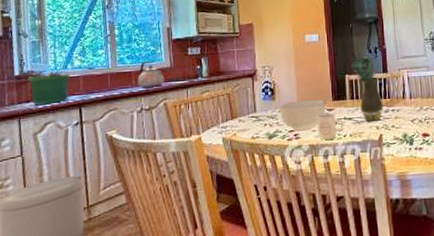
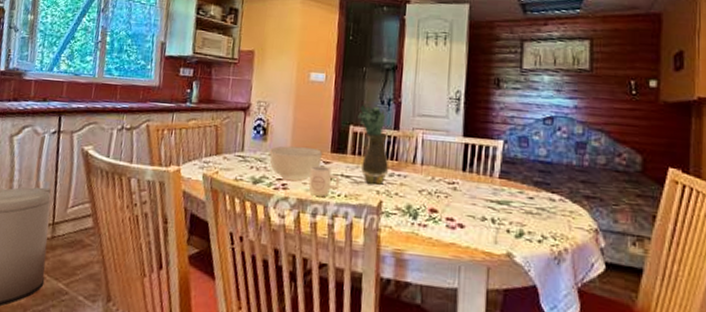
planter: present [28,70,73,106] -> none [12,68,58,108]
kettle: present [137,60,164,88] -> none [122,75,151,106]

